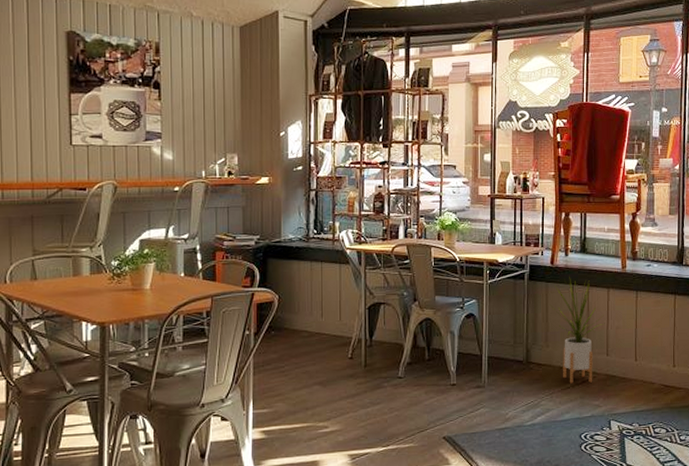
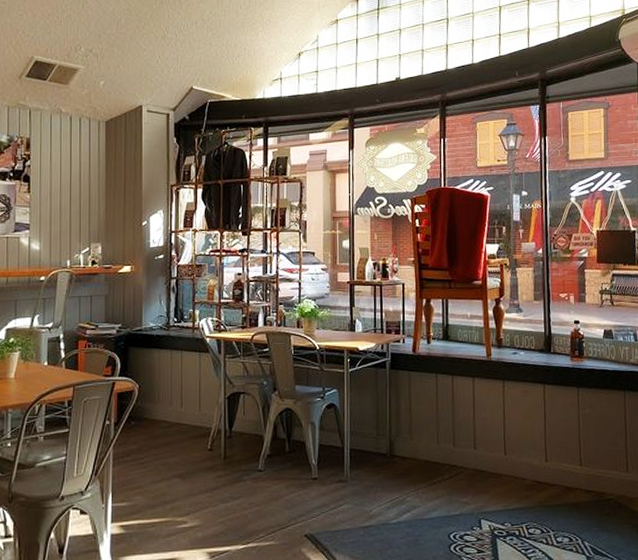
house plant: present [549,277,605,384] -> none [412,366,471,479]

